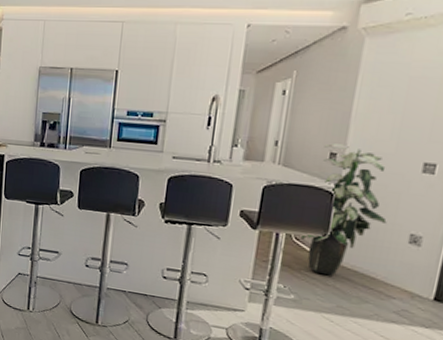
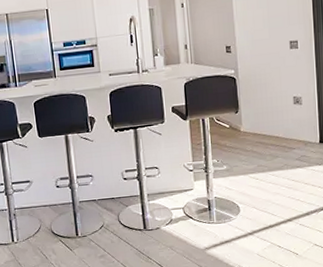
indoor plant: present [300,143,387,276] -> none [220,38,276,144]

